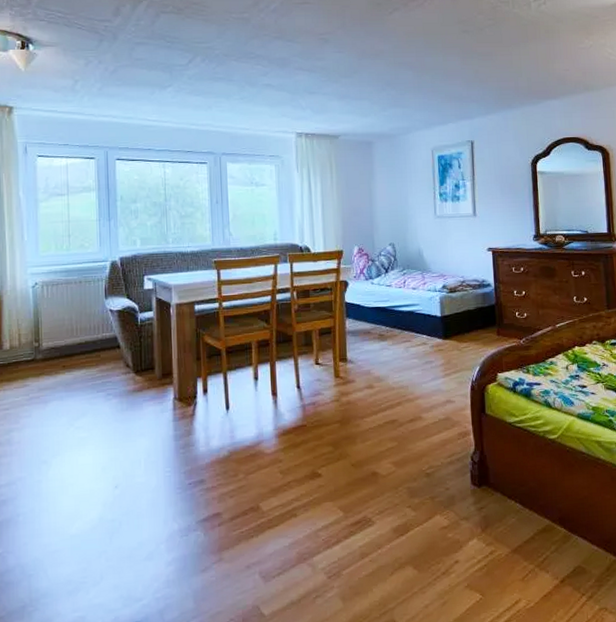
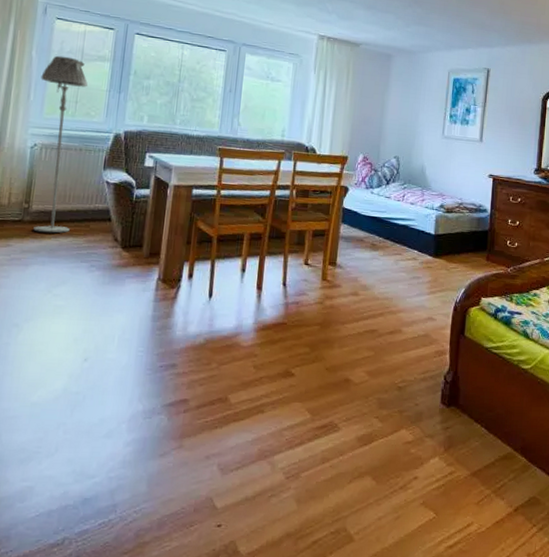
floor lamp: none [31,192,82,369] -> present [33,55,88,233]

